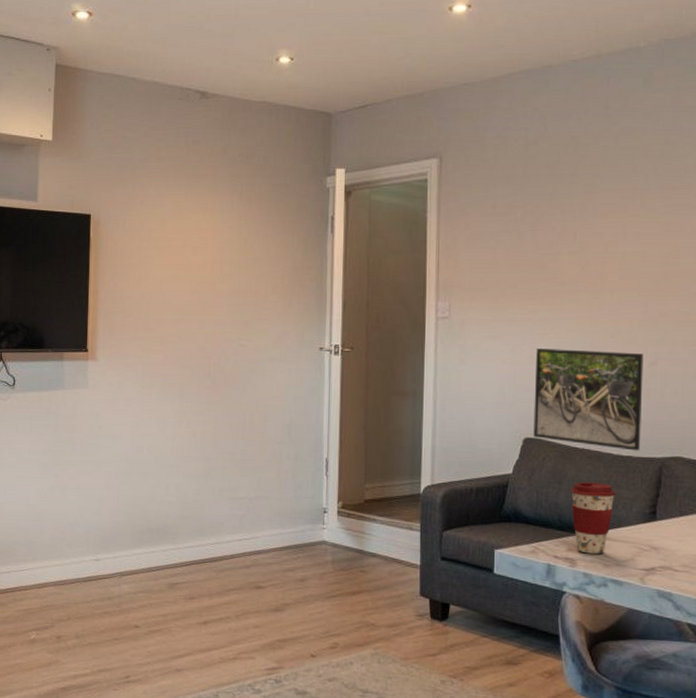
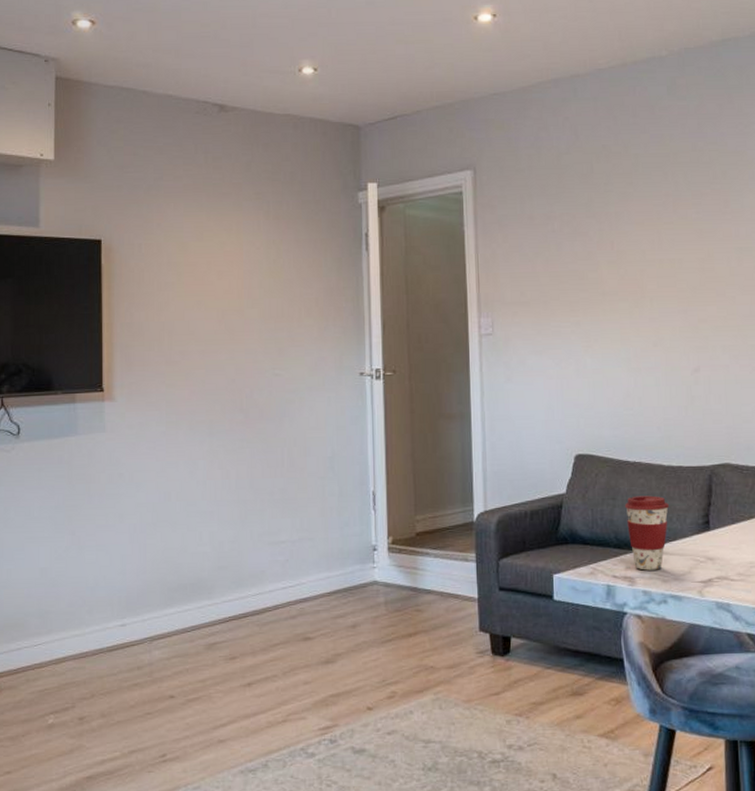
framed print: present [533,348,644,451] -> none [582,360,690,461]

